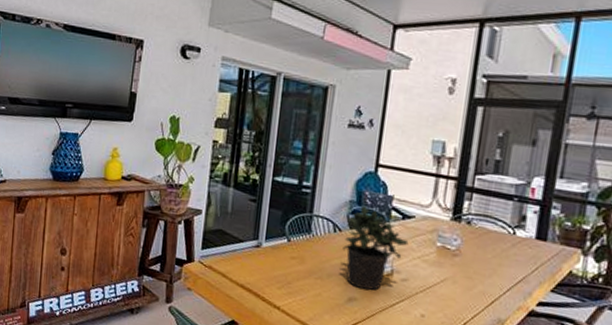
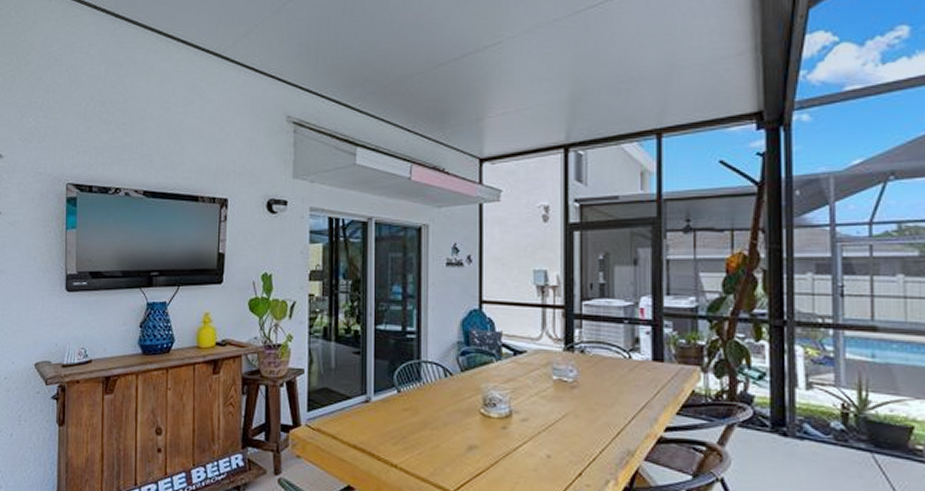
potted plant: present [342,205,409,291] -> none [456,345,524,436]

